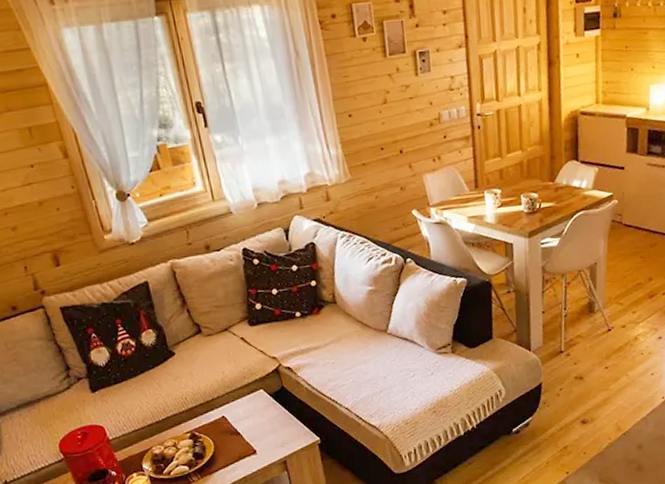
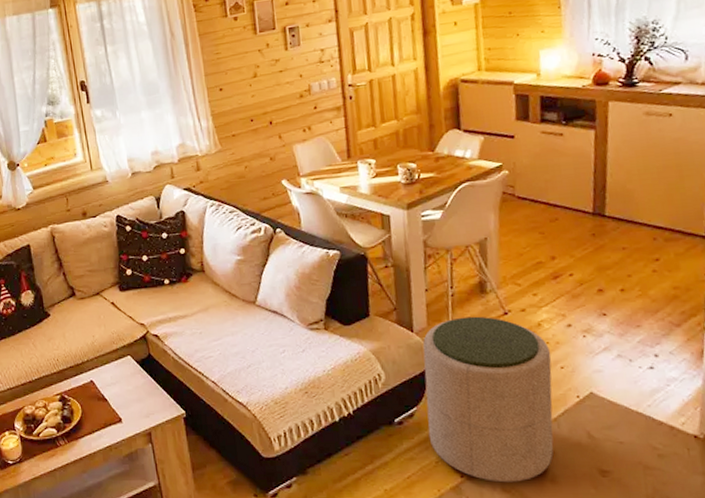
ottoman: none [538,333,644,475] -> present [422,316,554,483]

